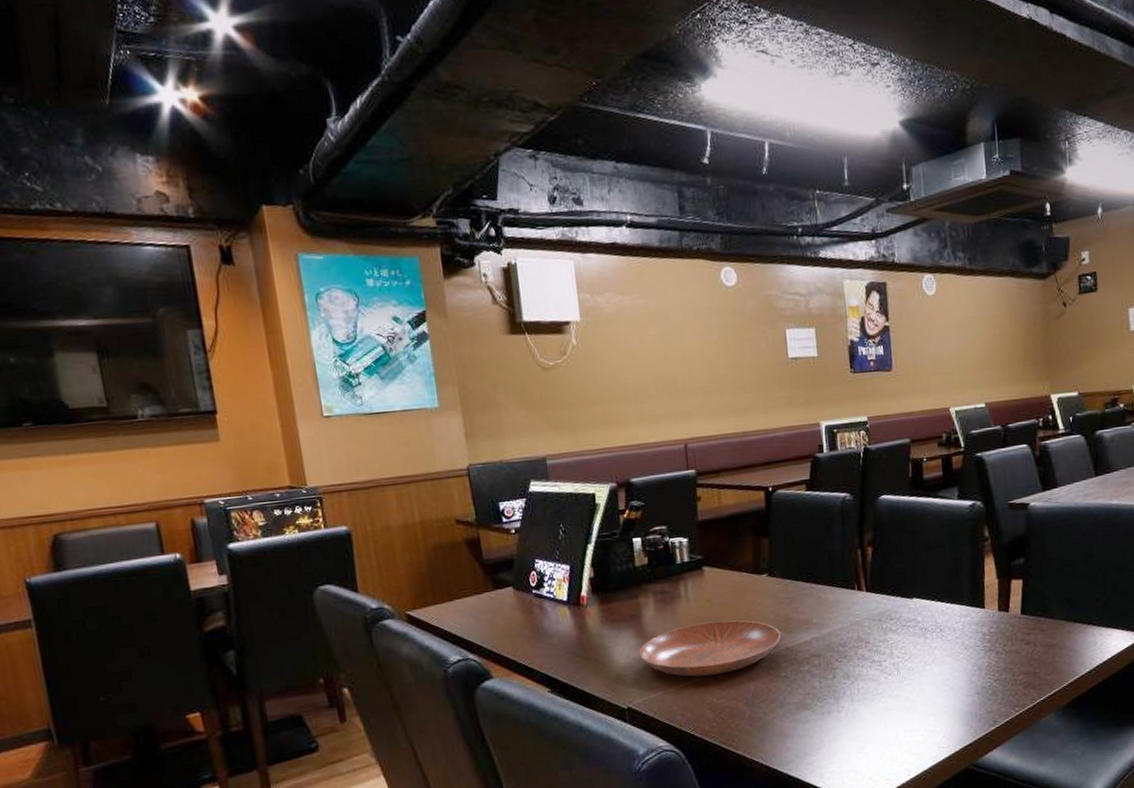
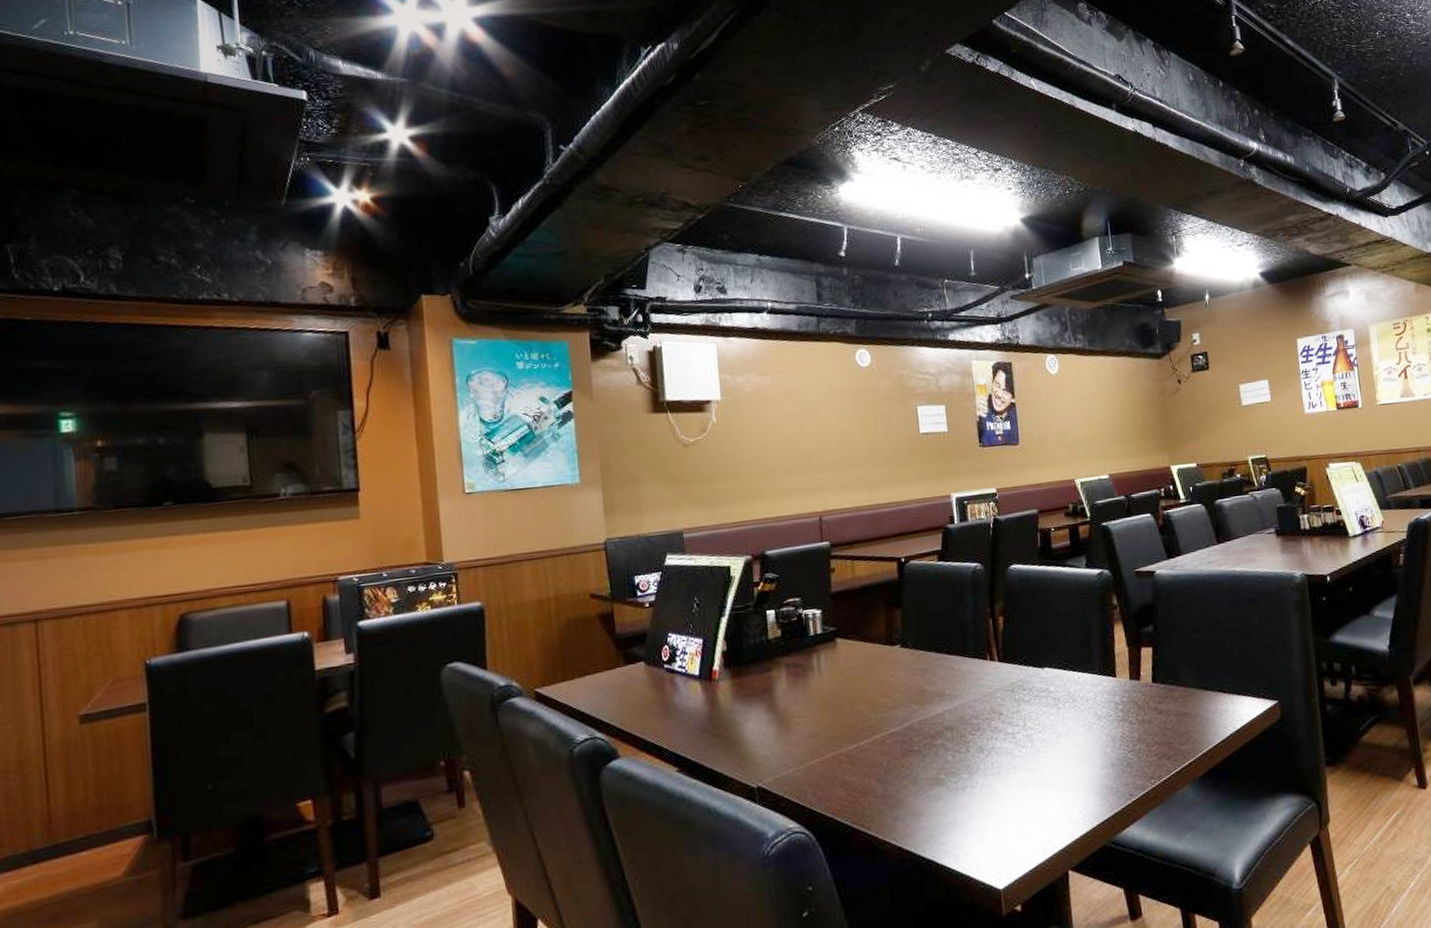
bowl: present [638,620,781,677] -> none [769,692,914,753]

